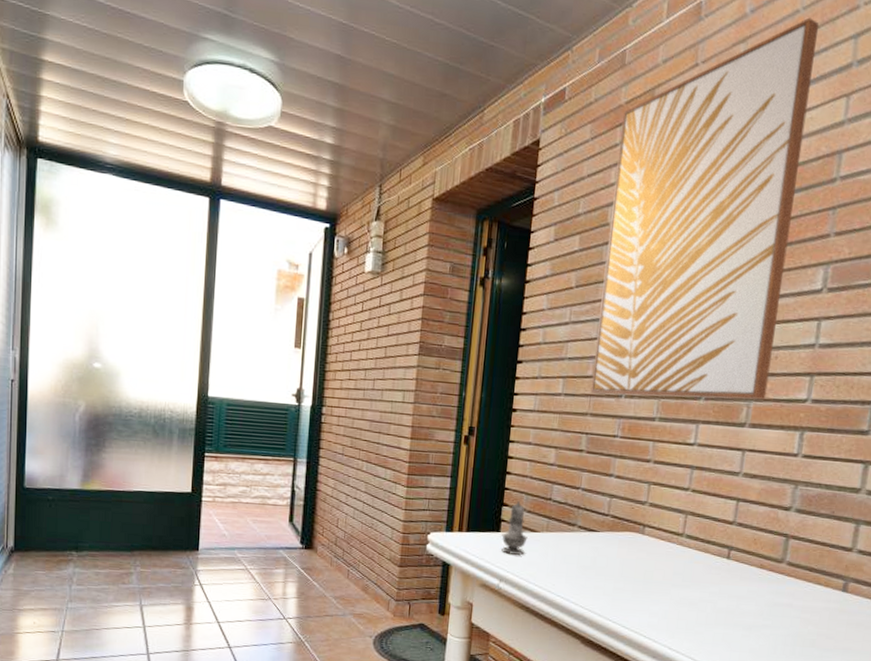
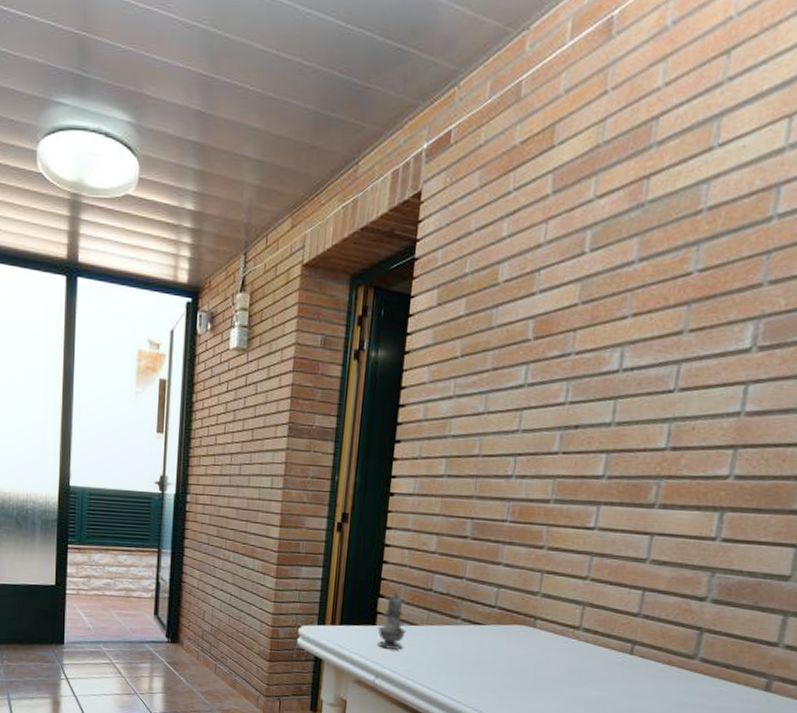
wall art: present [590,17,820,400] -> none [476,24,758,478]

